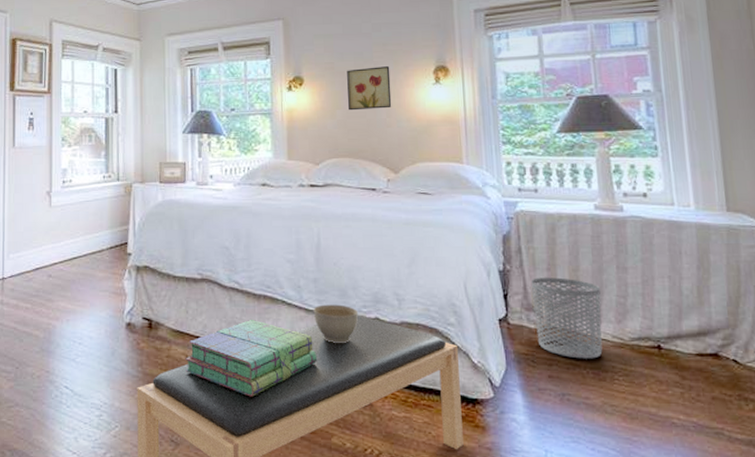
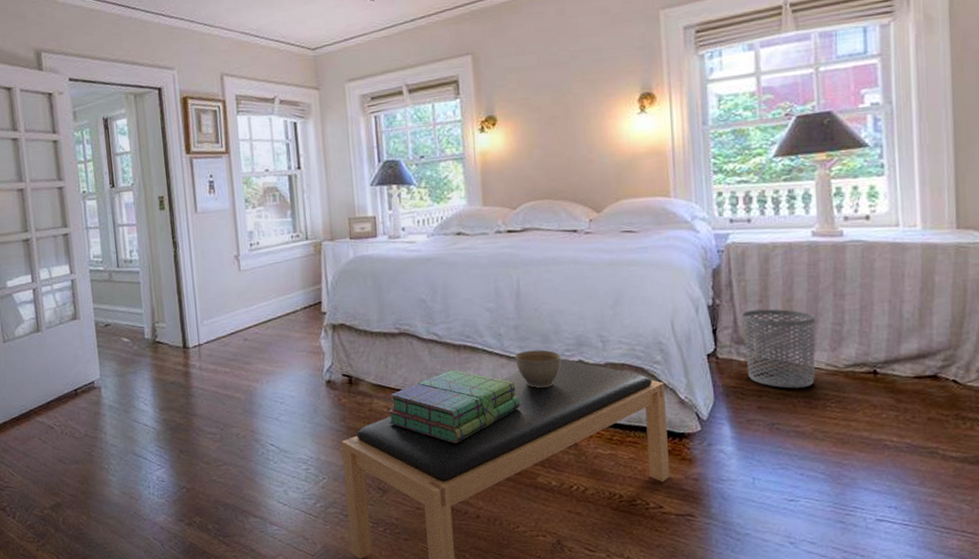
wall art: present [347,66,392,111] -> none [543,97,593,149]

